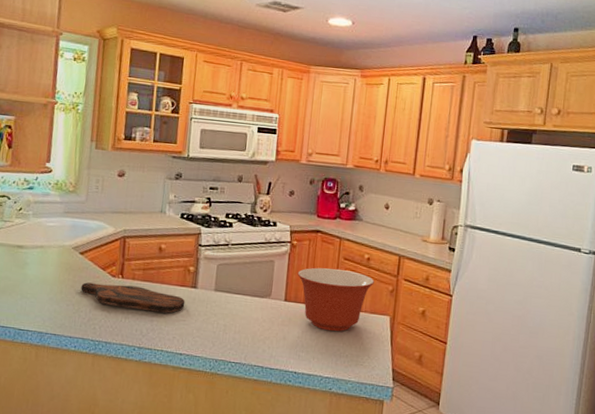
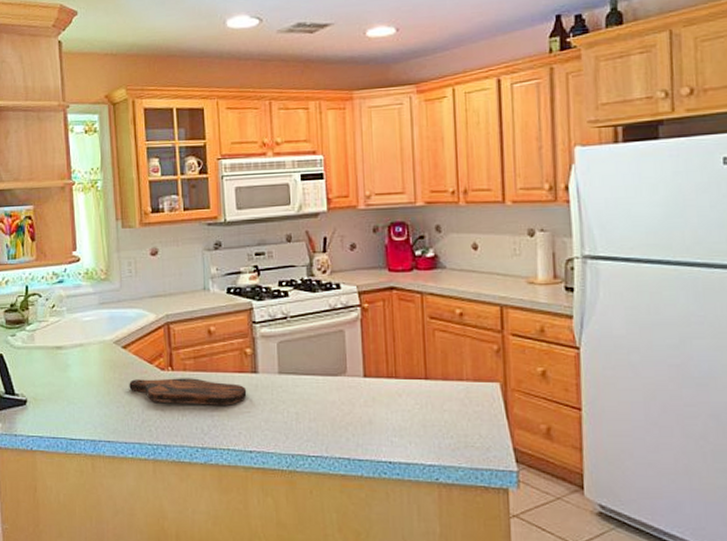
mixing bowl: present [297,267,374,332] -> none [374,332,473,408]

